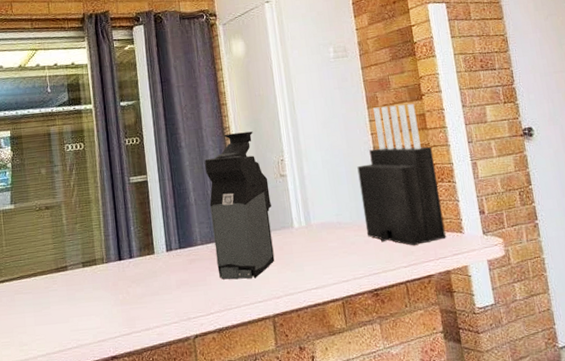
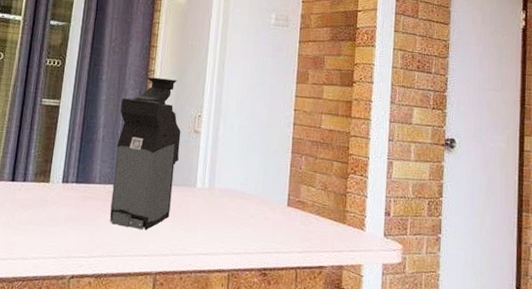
knife block: present [357,103,446,246] -> none [268,84,351,233]

